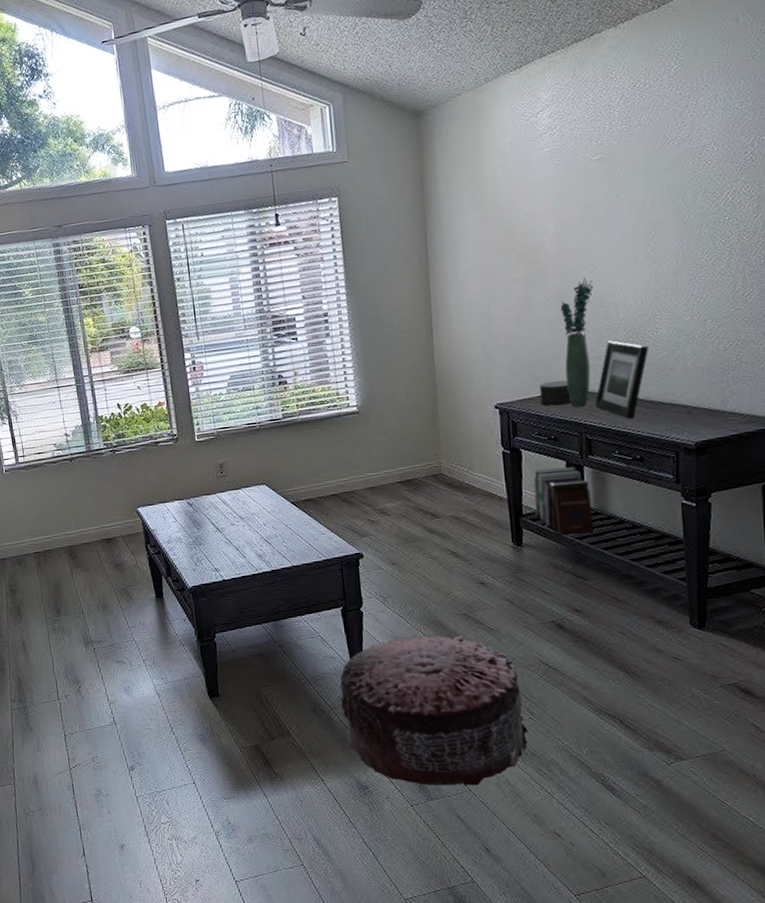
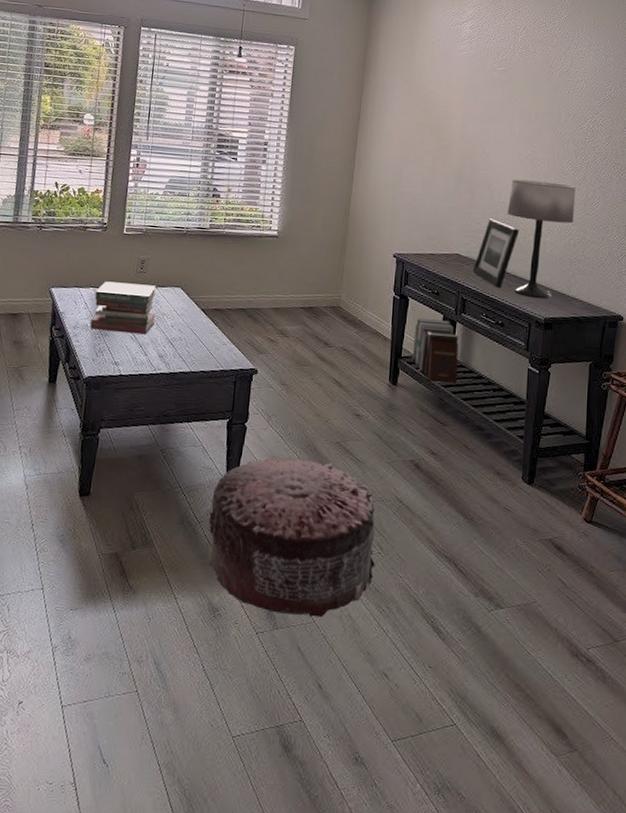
books: none [181,487,246,541] -> present [90,281,156,335]
decorative box: present [539,380,572,406] -> none [430,243,455,265]
vase: present [560,278,594,408] -> none [453,162,485,270]
table lamp: none [629,278,720,423] -> present [506,179,576,299]

